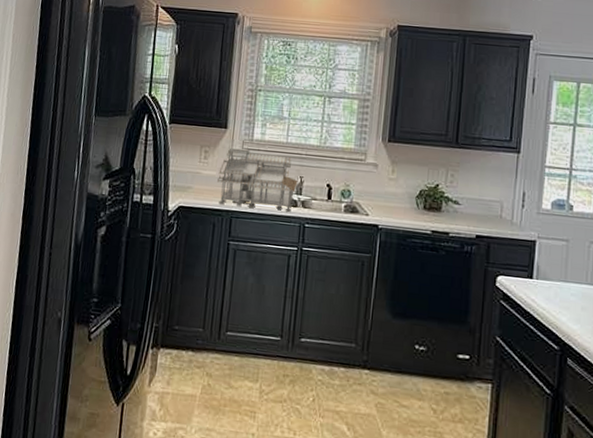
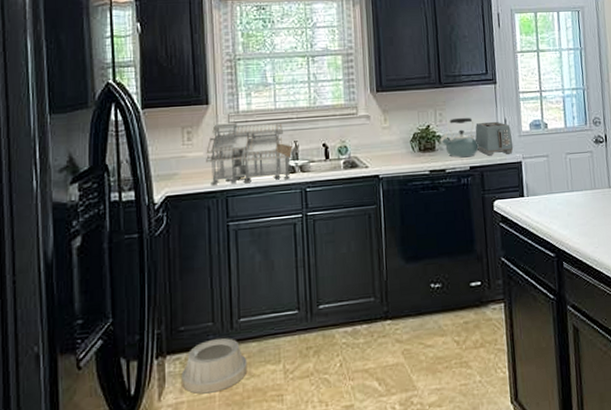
pet bowl: none [169,343,229,393] -> present [181,337,248,395]
kettle: none [448,182,489,225] -> present [440,117,479,158]
toaster: none [487,191,530,231] -> present [475,121,514,156]

